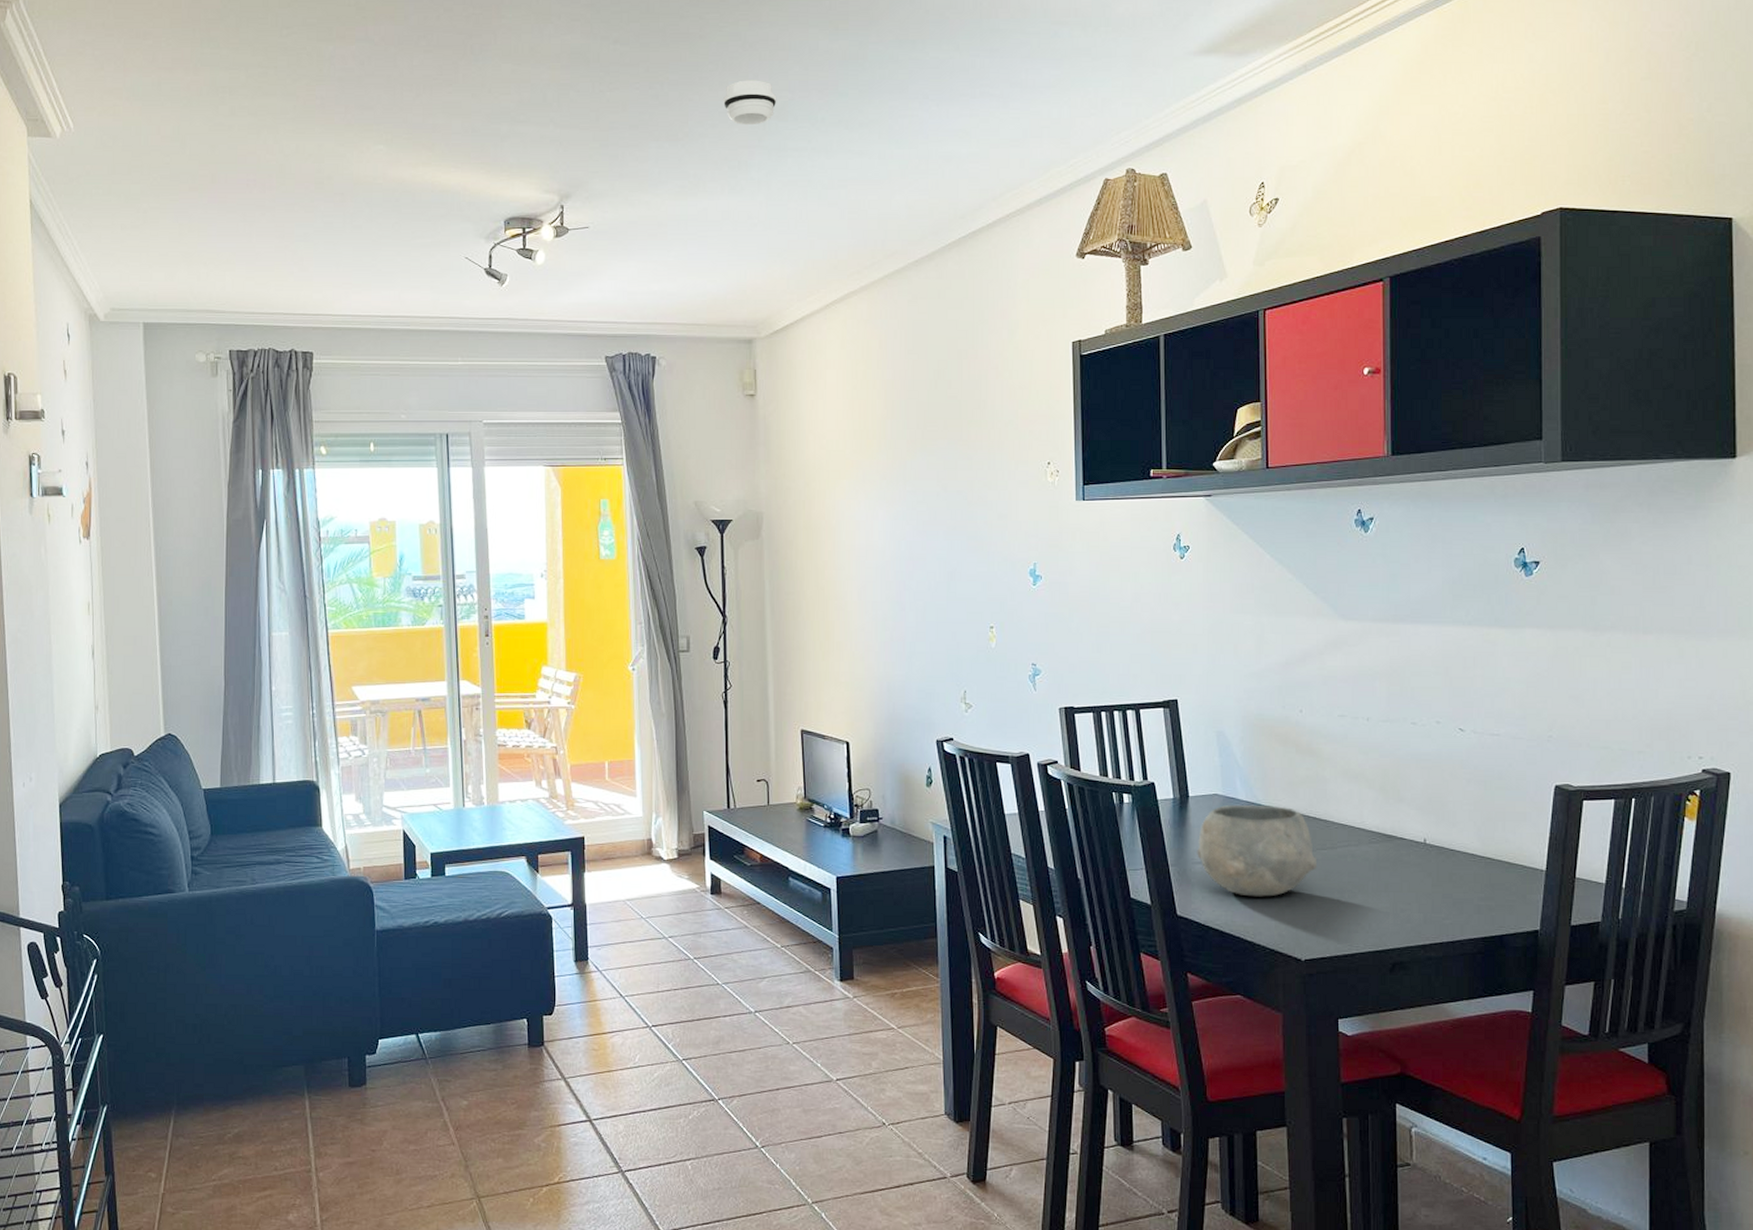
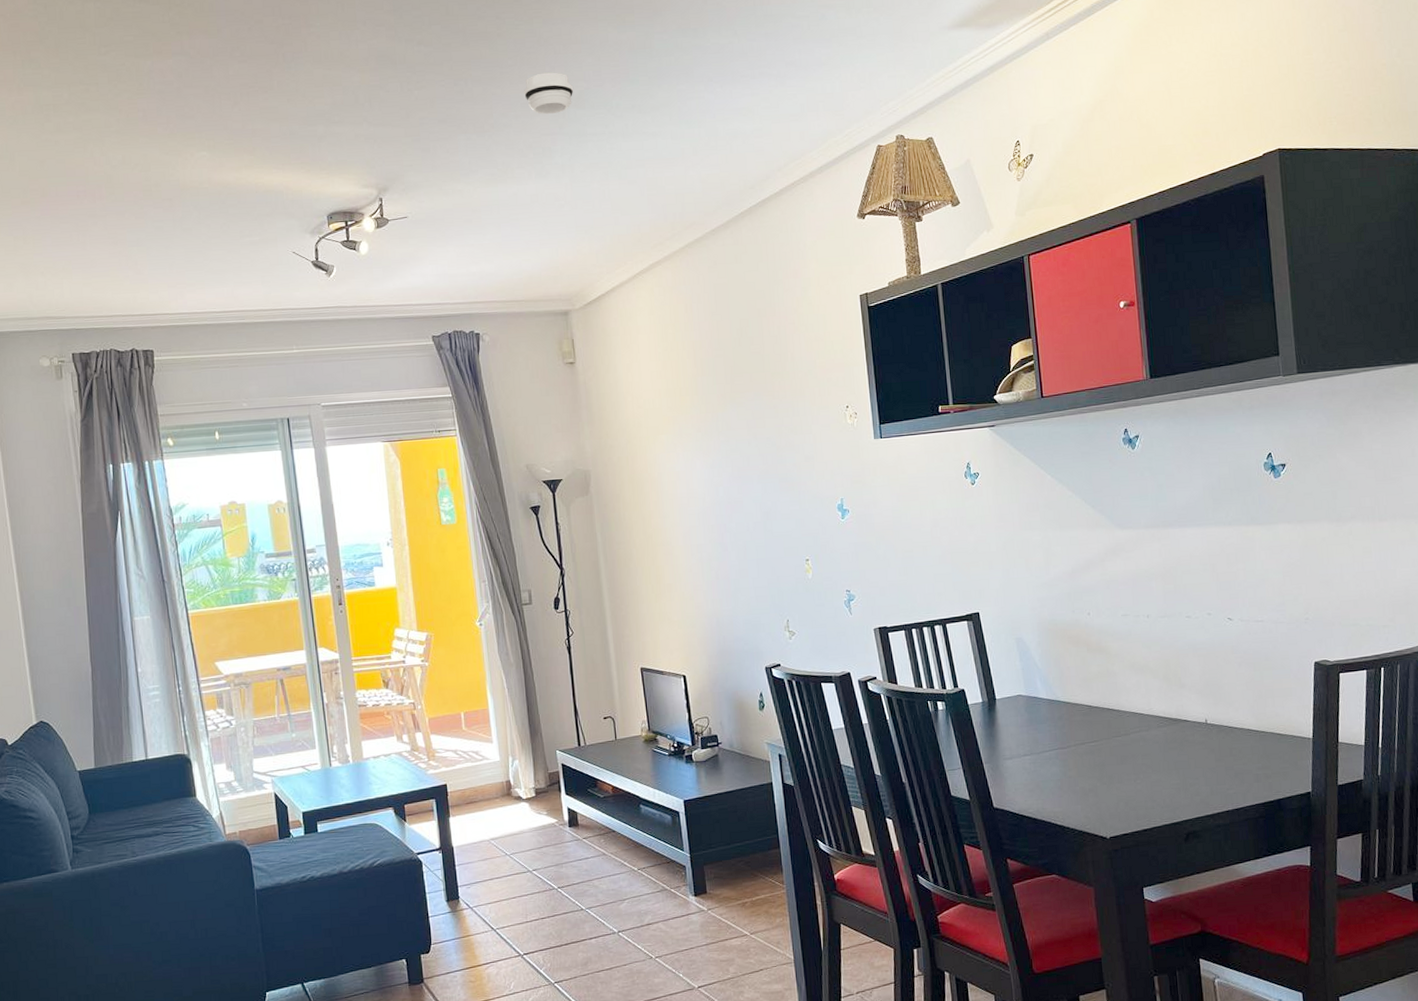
bowl: present [1197,804,1316,897] -> none [1007,700,1113,785]

